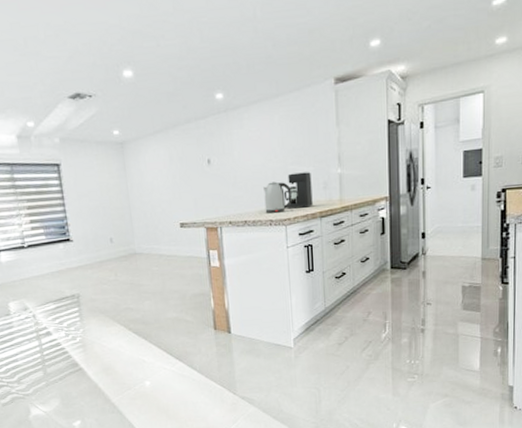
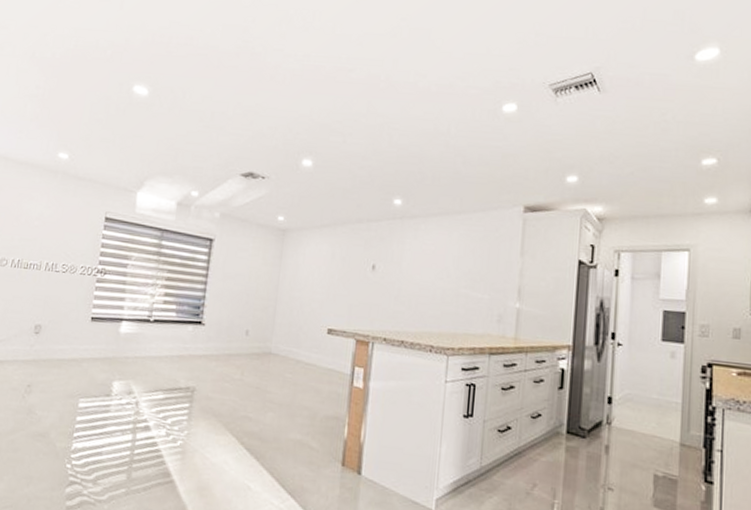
kettle: present [263,181,292,214] -> none [426,302,460,340]
coffee maker: present [283,172,313,209] -> none [450,297,485,340]

